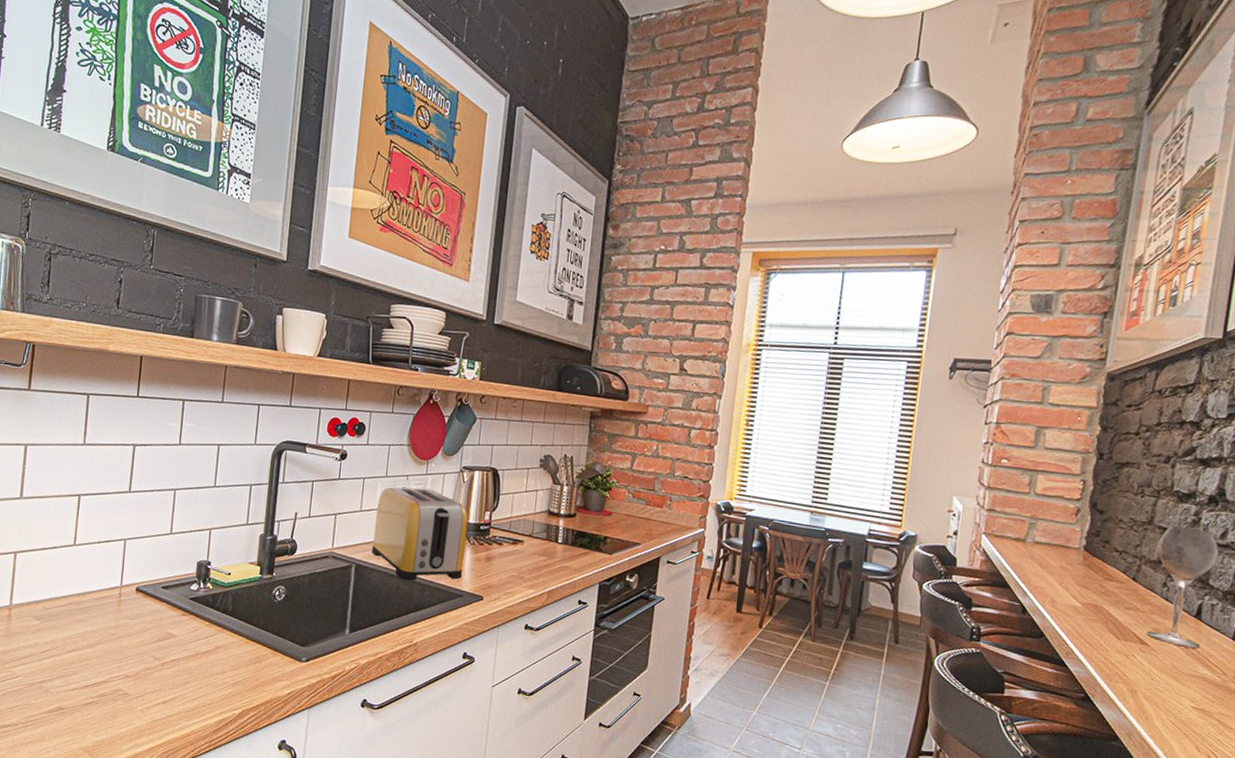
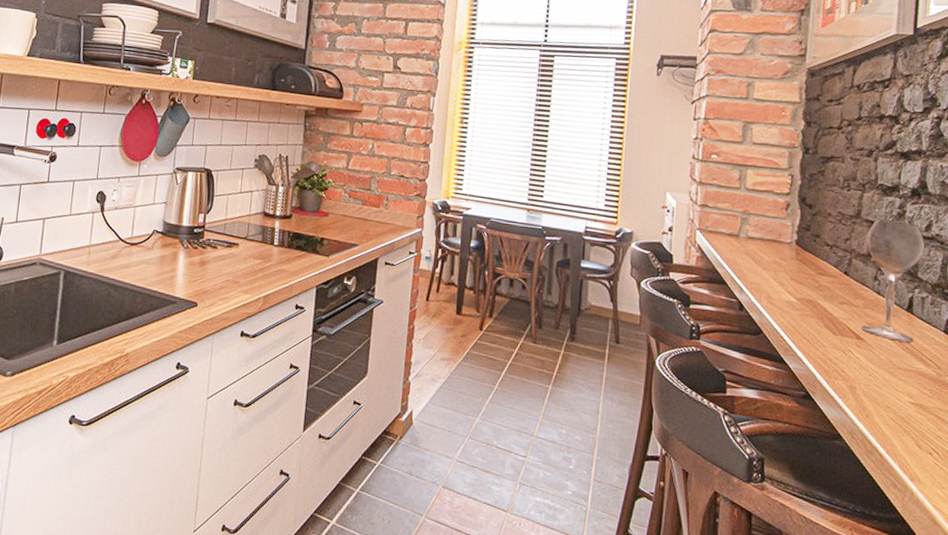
toaster: present [371,487,468,581] -> none [81,189,182,287]

